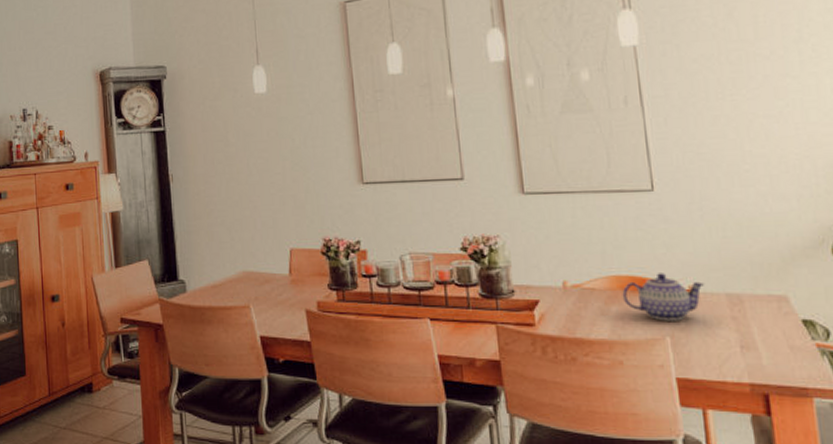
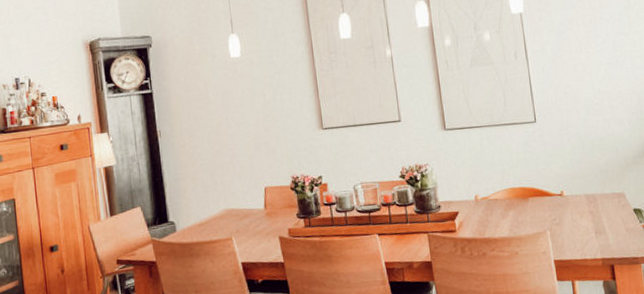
teapot: present [622,273,705,321] -> none [516,183,572,219]

